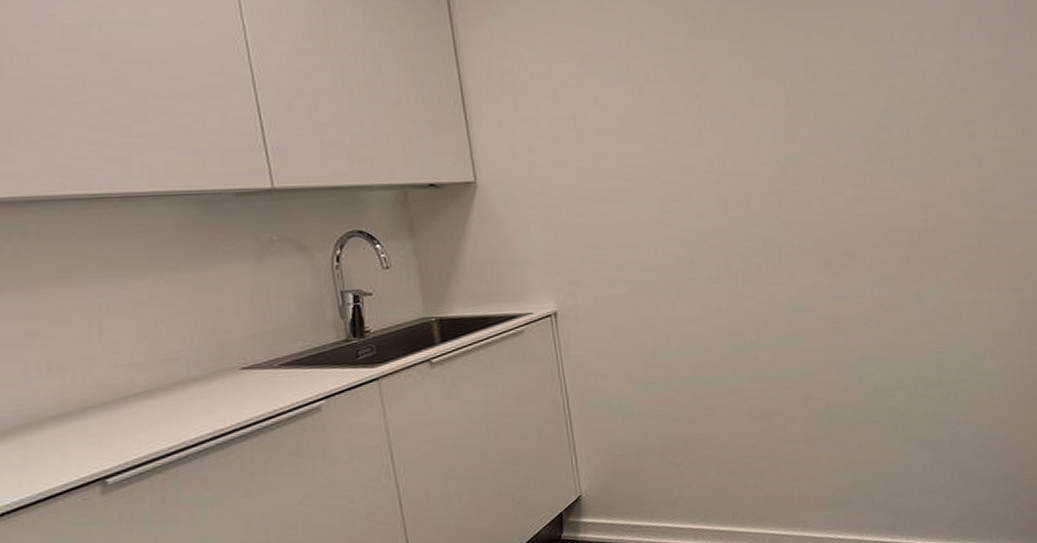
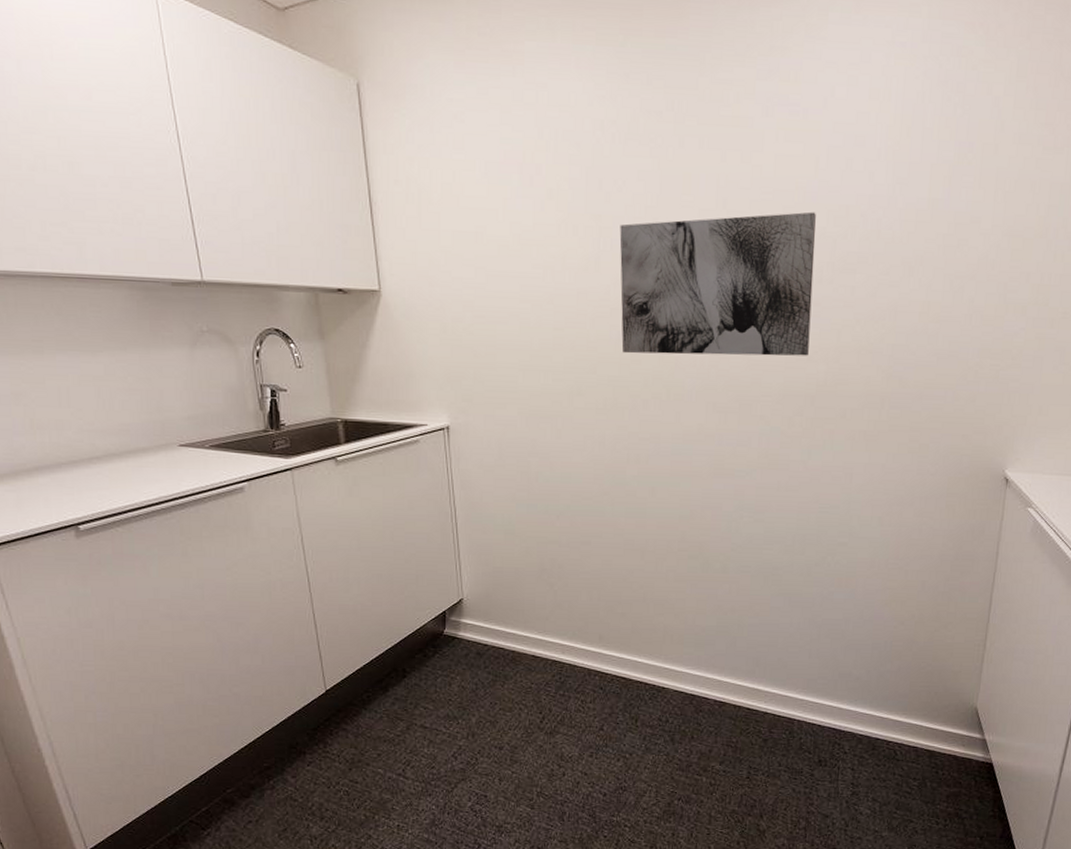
wall art: none [718,78,907,221] -> present [619,211,816,356]

